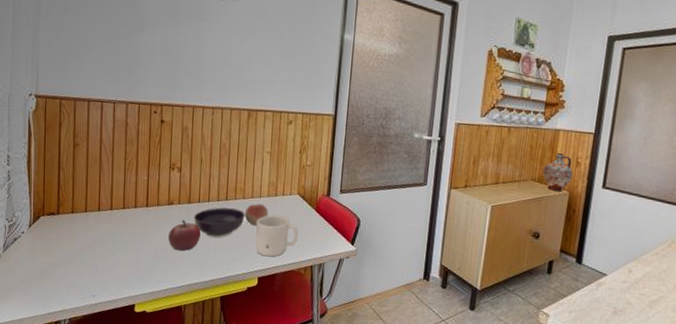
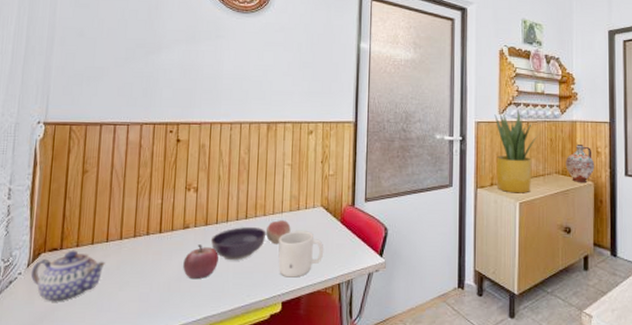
teapot: none [32,215,98,259] -> present [30,250,105,301]
planter: none [470,114,519,198] -> present [494,110,538,194]

